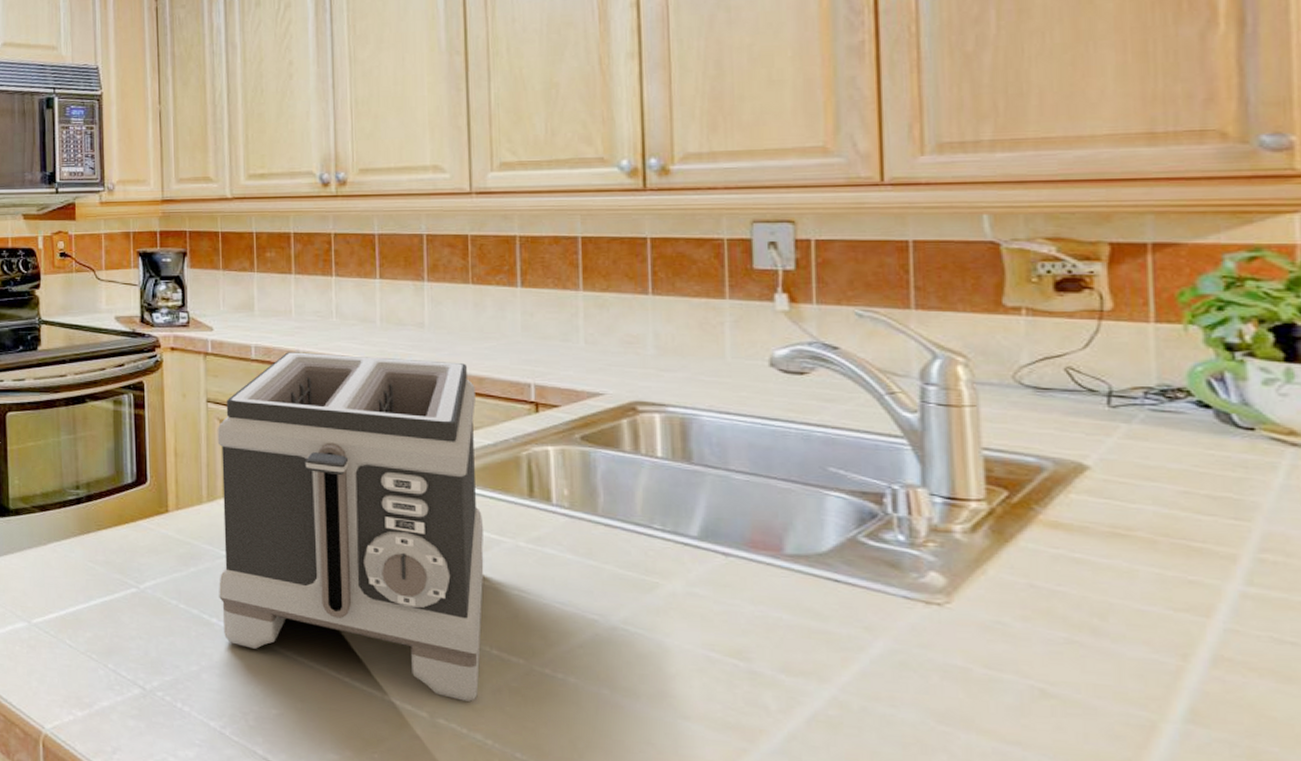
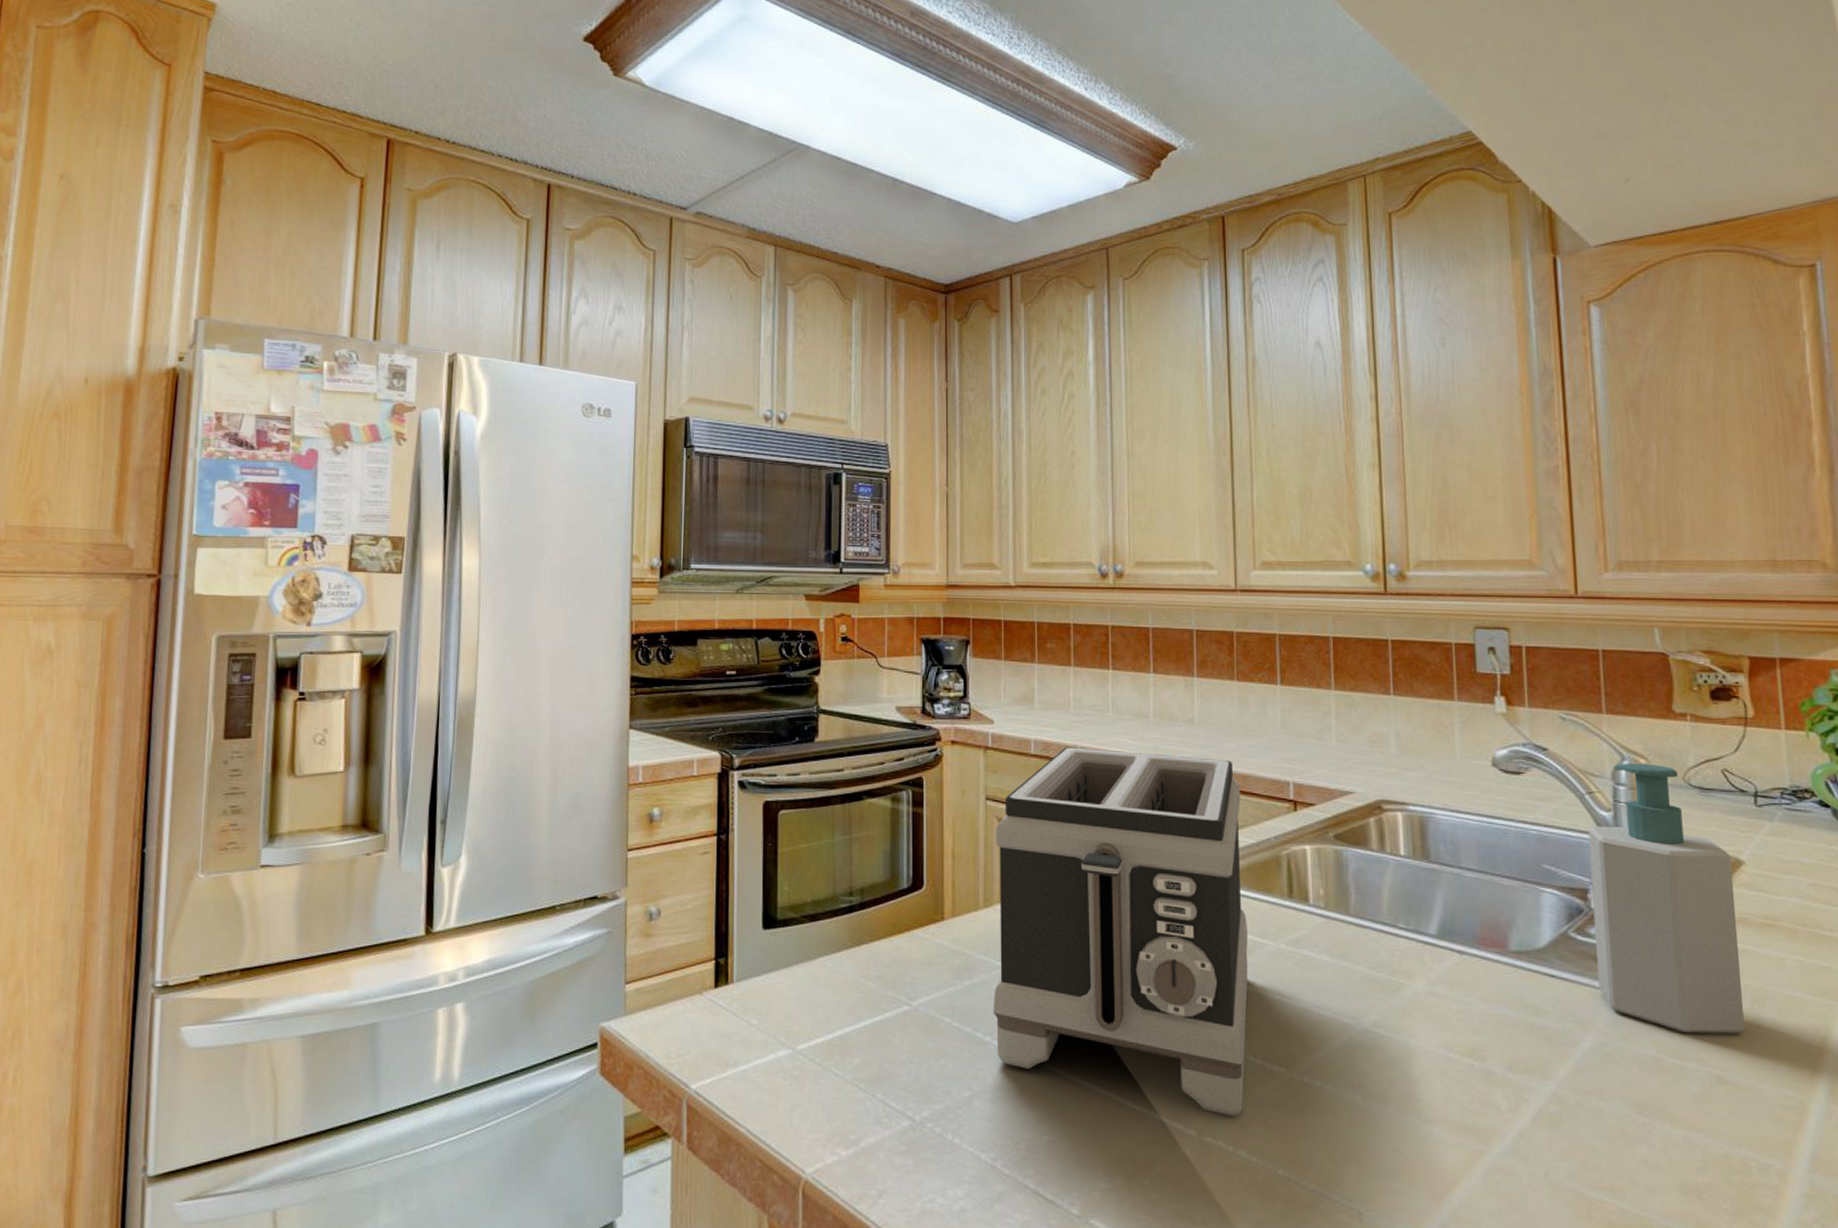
soap bottle: none [887,361,1079,648] -> present [1588,763,1745,1034]

